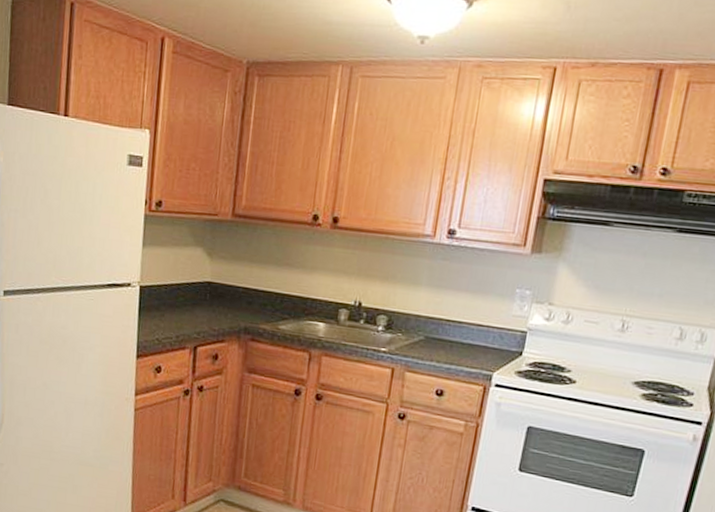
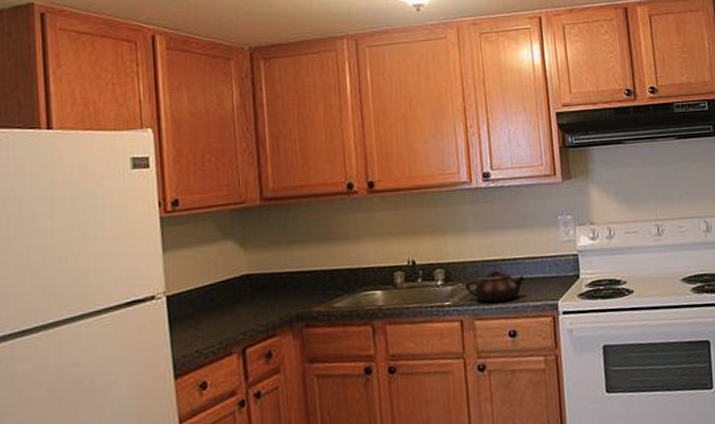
teapot: none [404,329,465,361] -> present [465,271,524,302]

